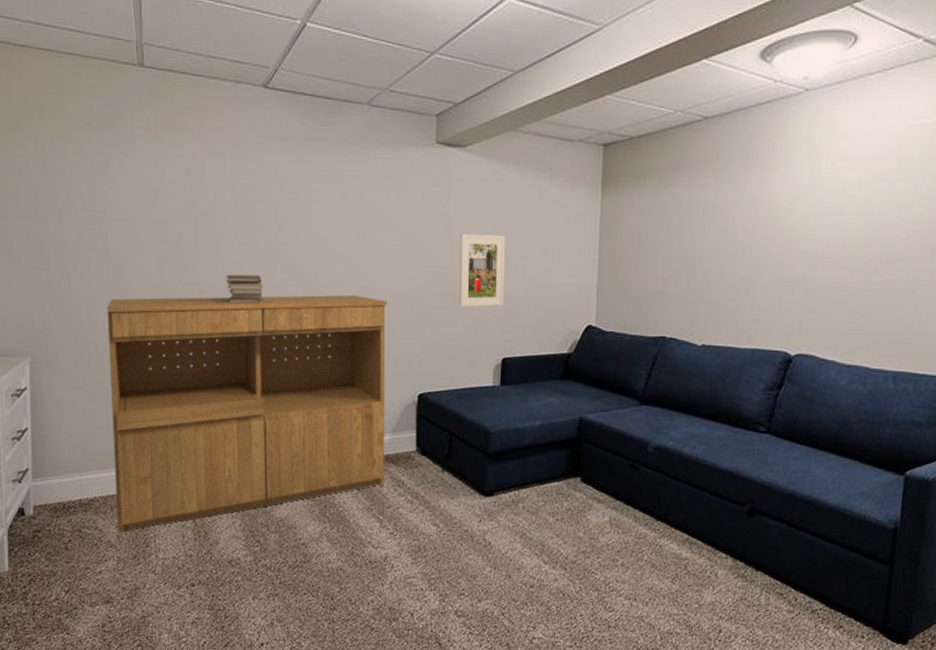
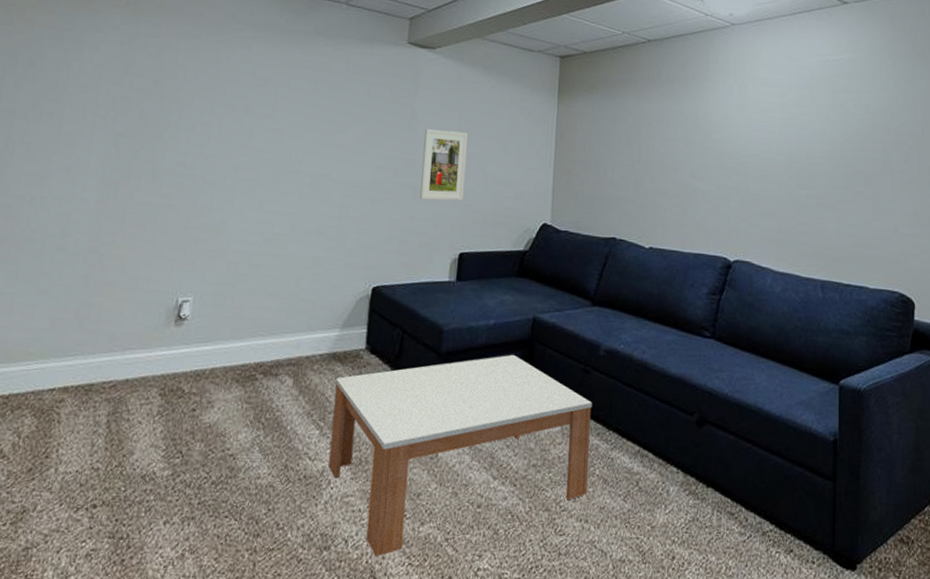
bookcase: present [107,295,387,534] -> none [14,172,348,441]
book stack: present [225,274,263,304] -> none [183,154,223,186]
coffee table: none [390,452,641,626] -> present [328,354,593,556]

